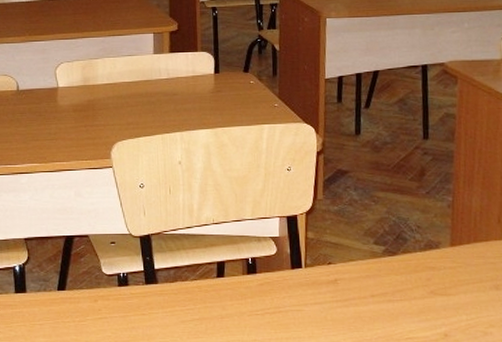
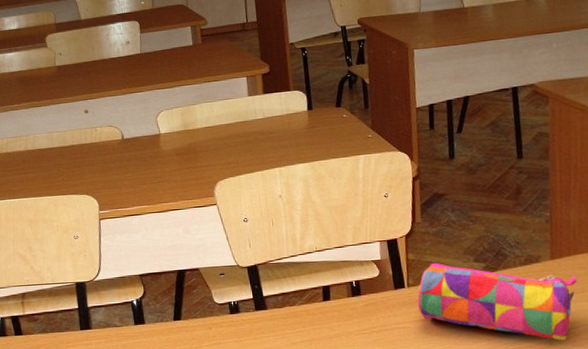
pencil case: none [314,243,476,332] -> present [417,262,578,341]

